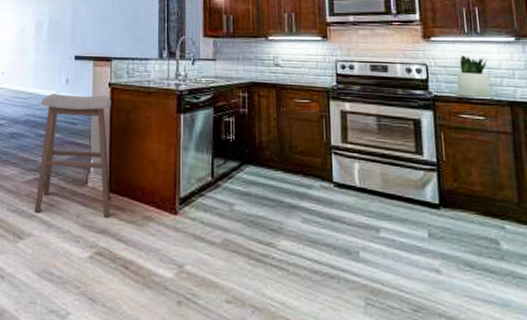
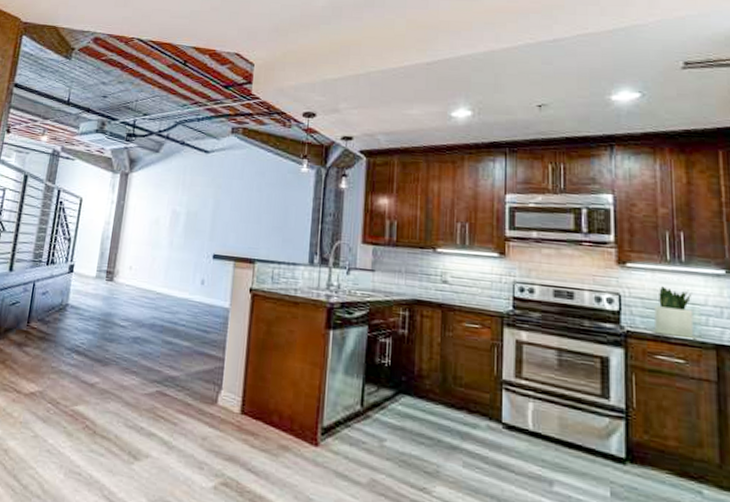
bar stool: present [34,93,112,218] -> none [154,295,252,444]

